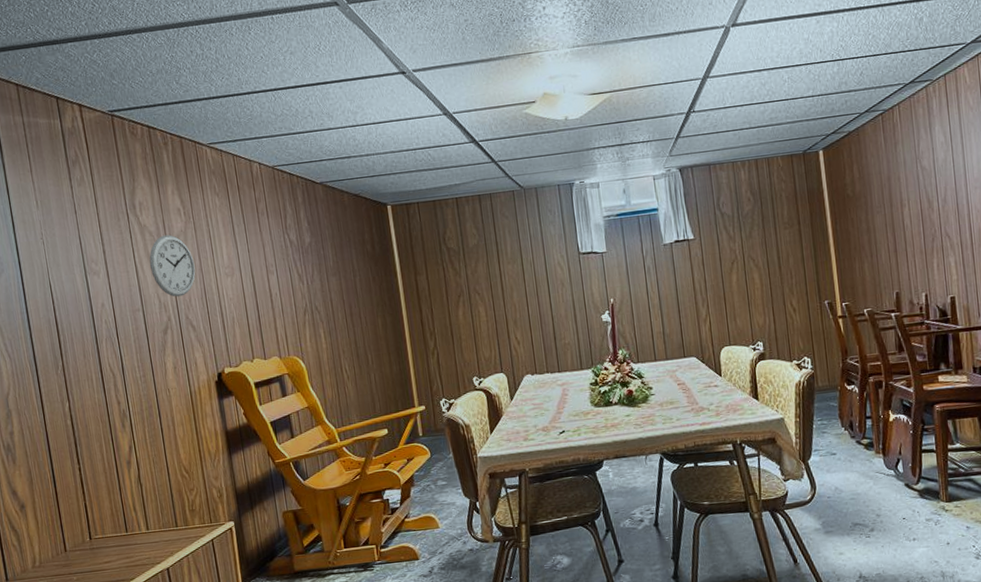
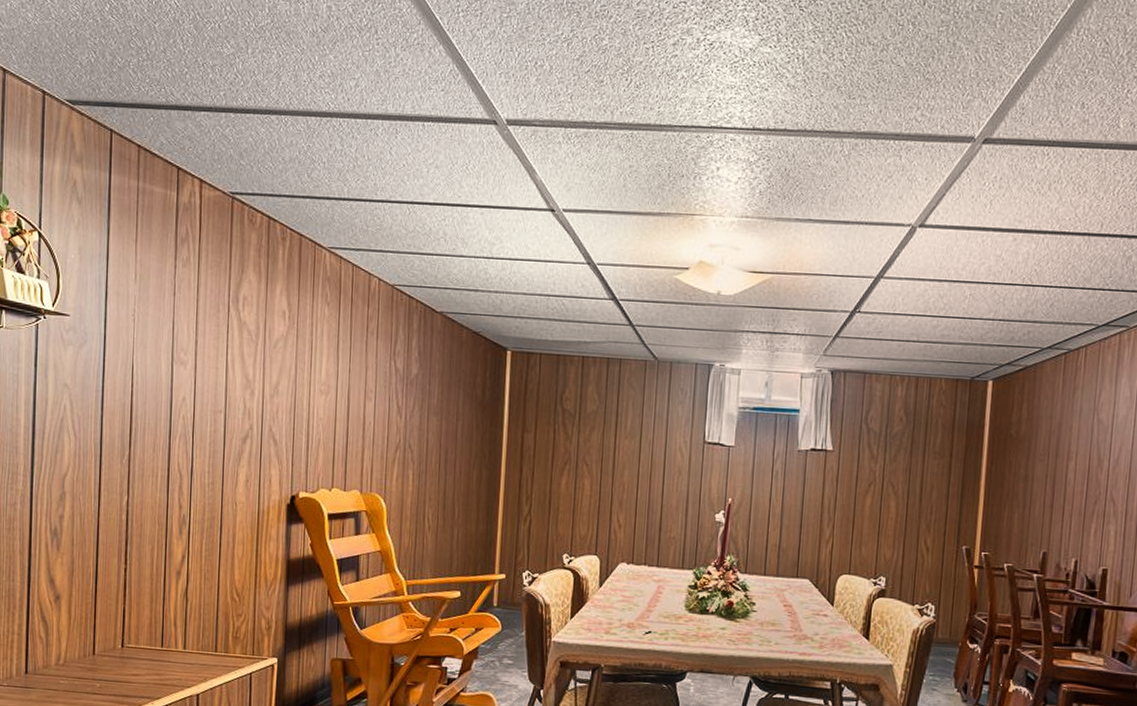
wall clock: present [149,234,196,297] -> none [242,336,290,406]

